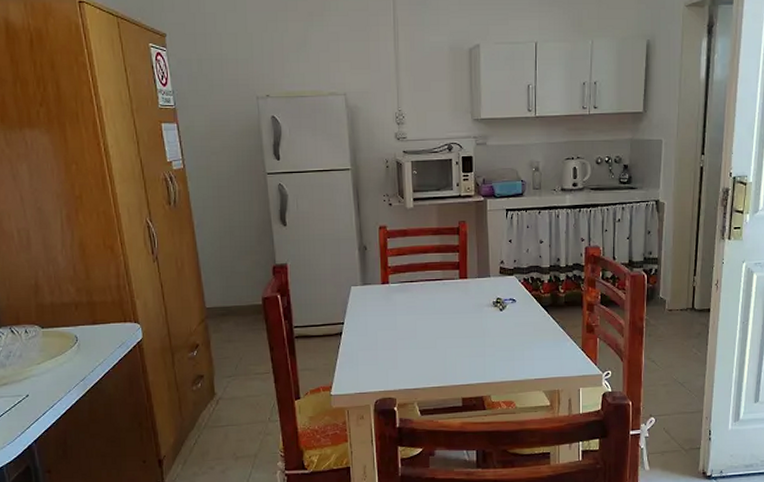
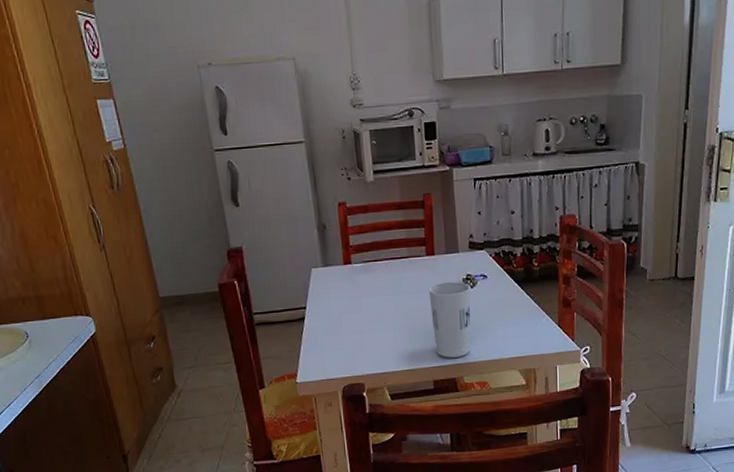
cup: none [460,304,501,377] -> present [428,281,471,358]

